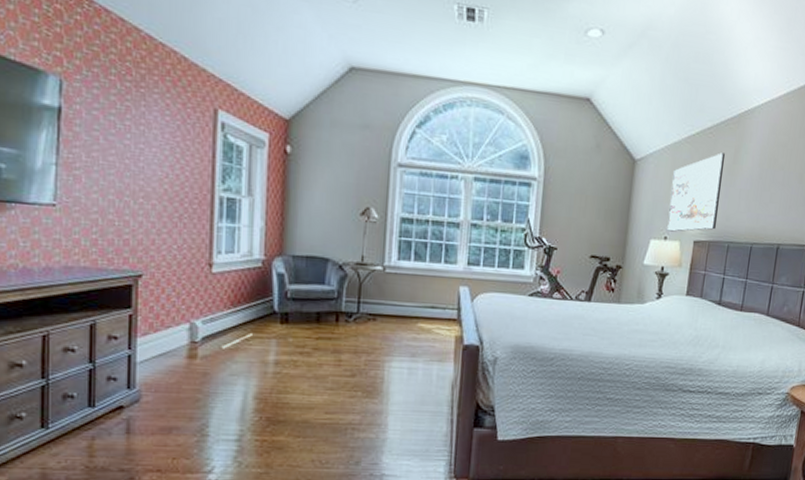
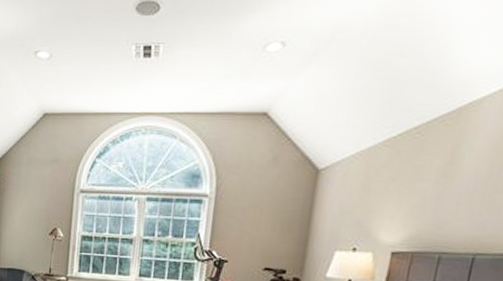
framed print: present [667,153,726,232] -> none [356,153,439,243]

